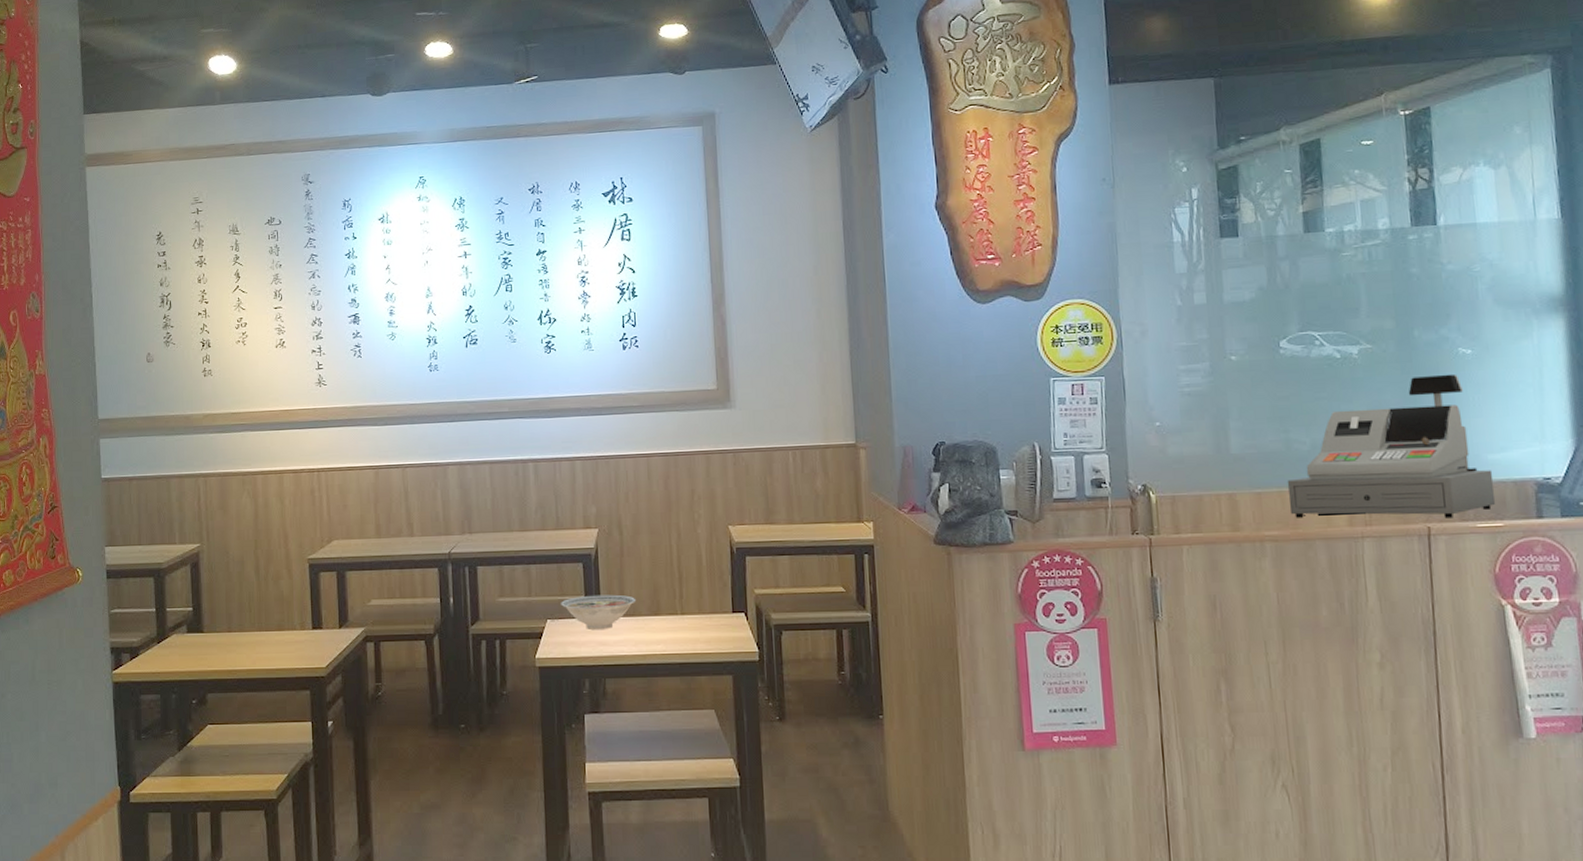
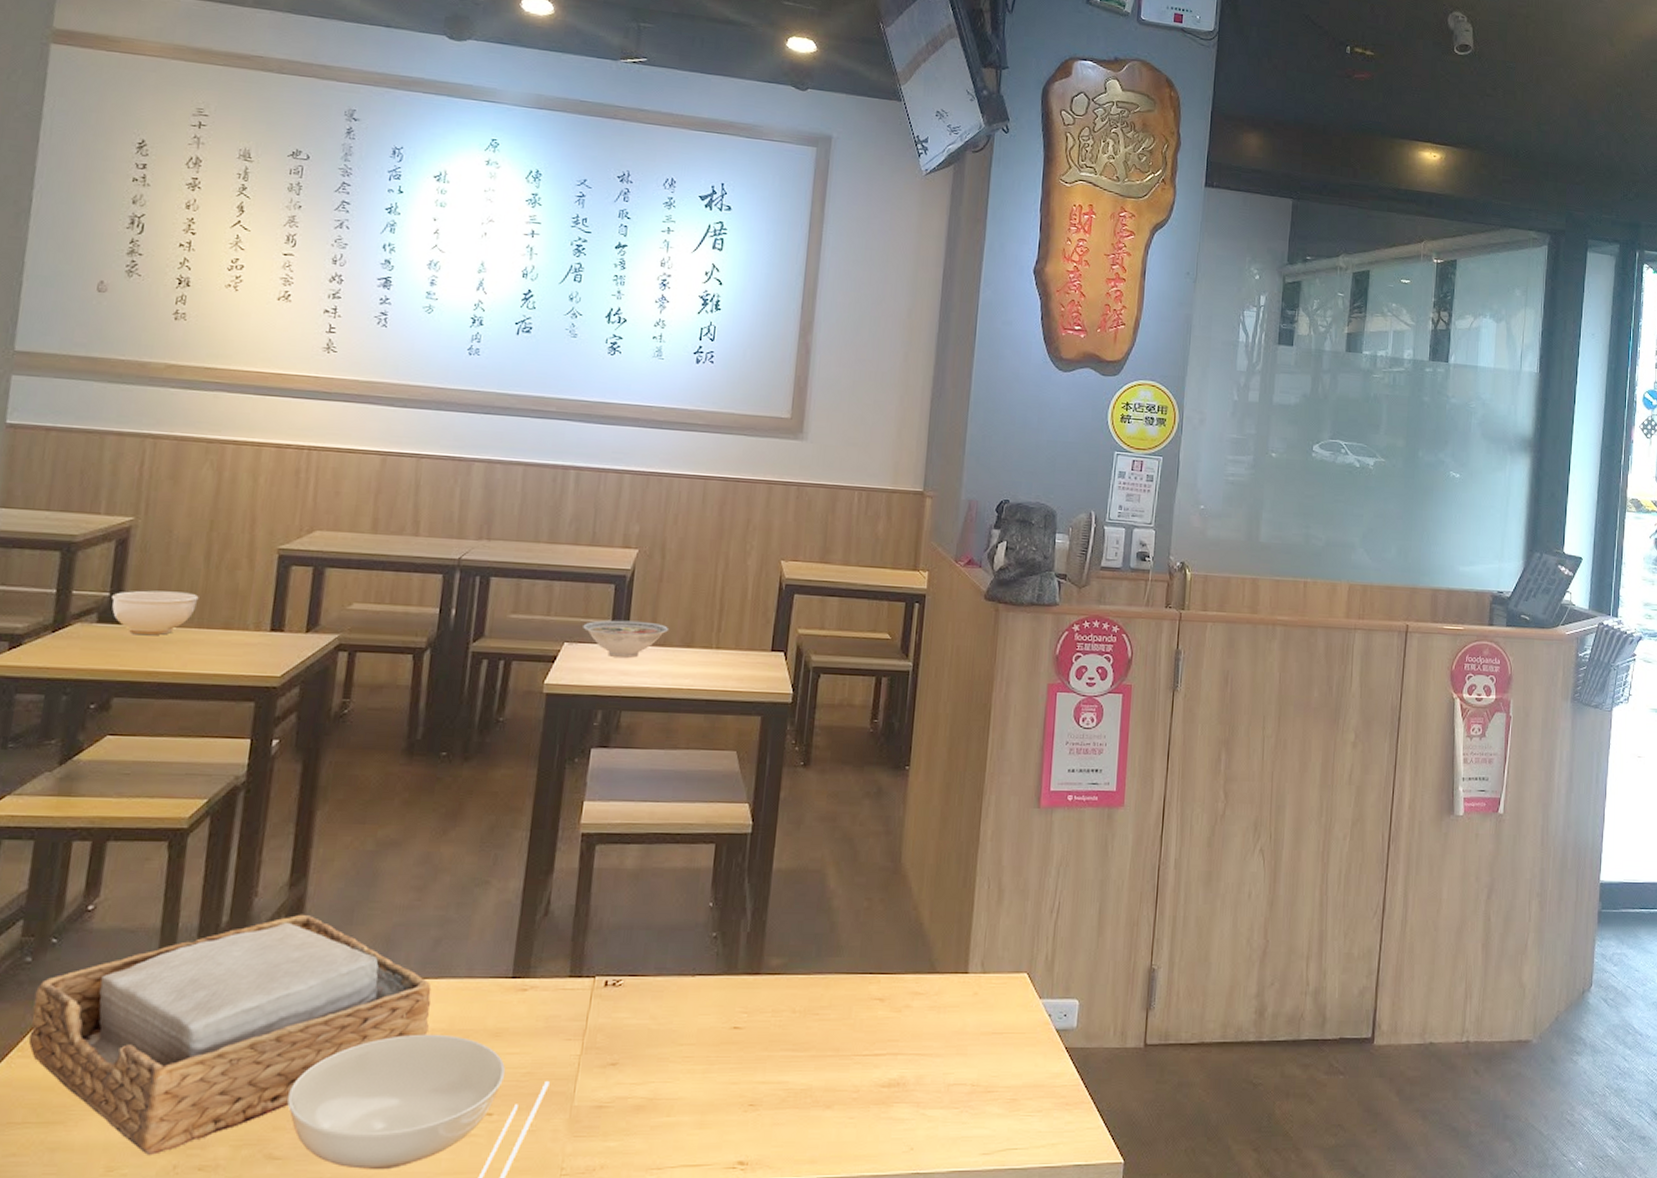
soup bowl: none [194,602,256,641] -> present [112,590,199,636]
cash register: present [1287,373,1496,518] -> none [1300,492,1462,619]

